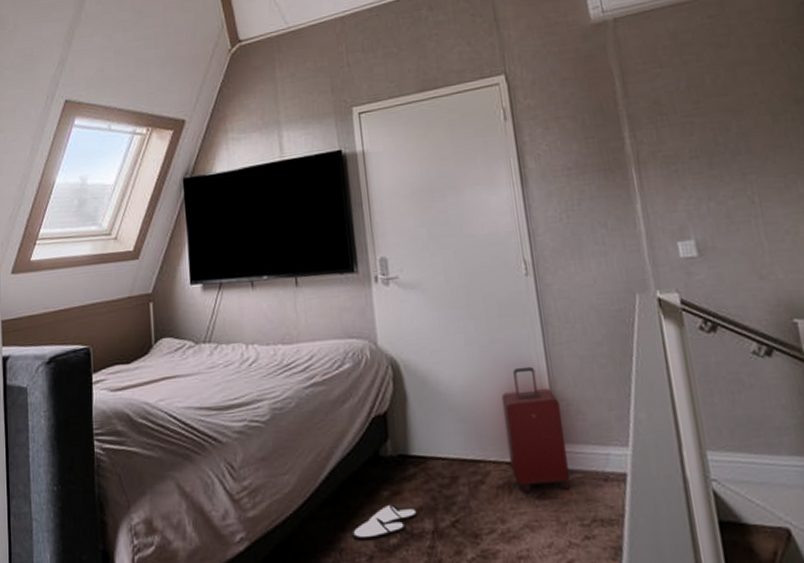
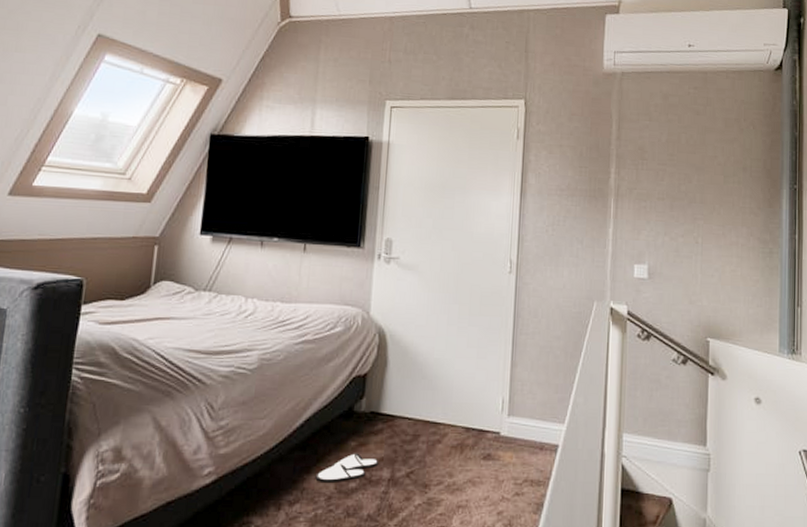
suitcase: present [501,366,572,493] -> none [465,349,517,454]

